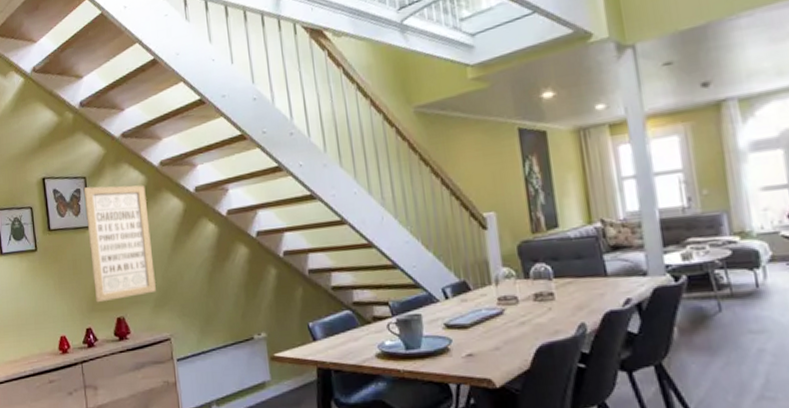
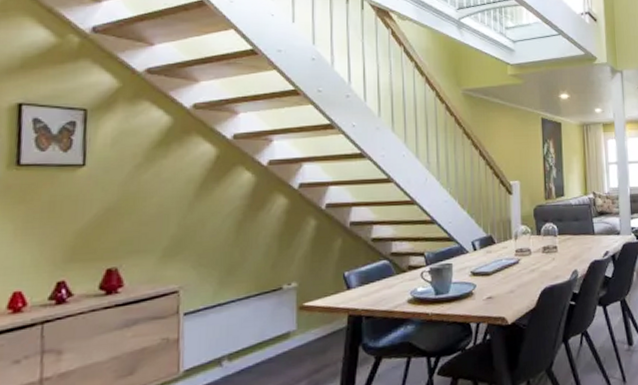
wall art: present [83,185,156,303] -> none [77,121,170,252]

